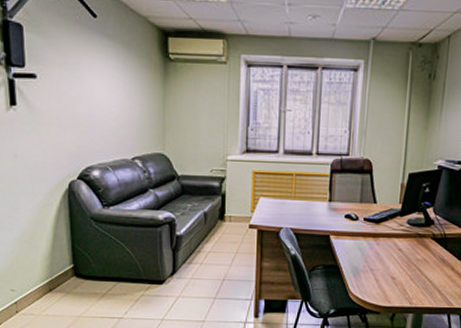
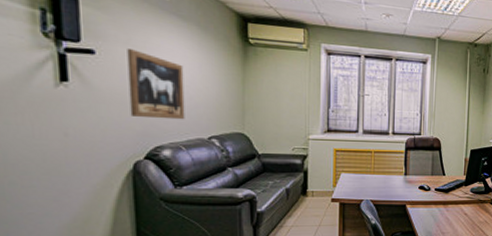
wall art: none [62,71,112,141] -> present [127,49,185,120]

